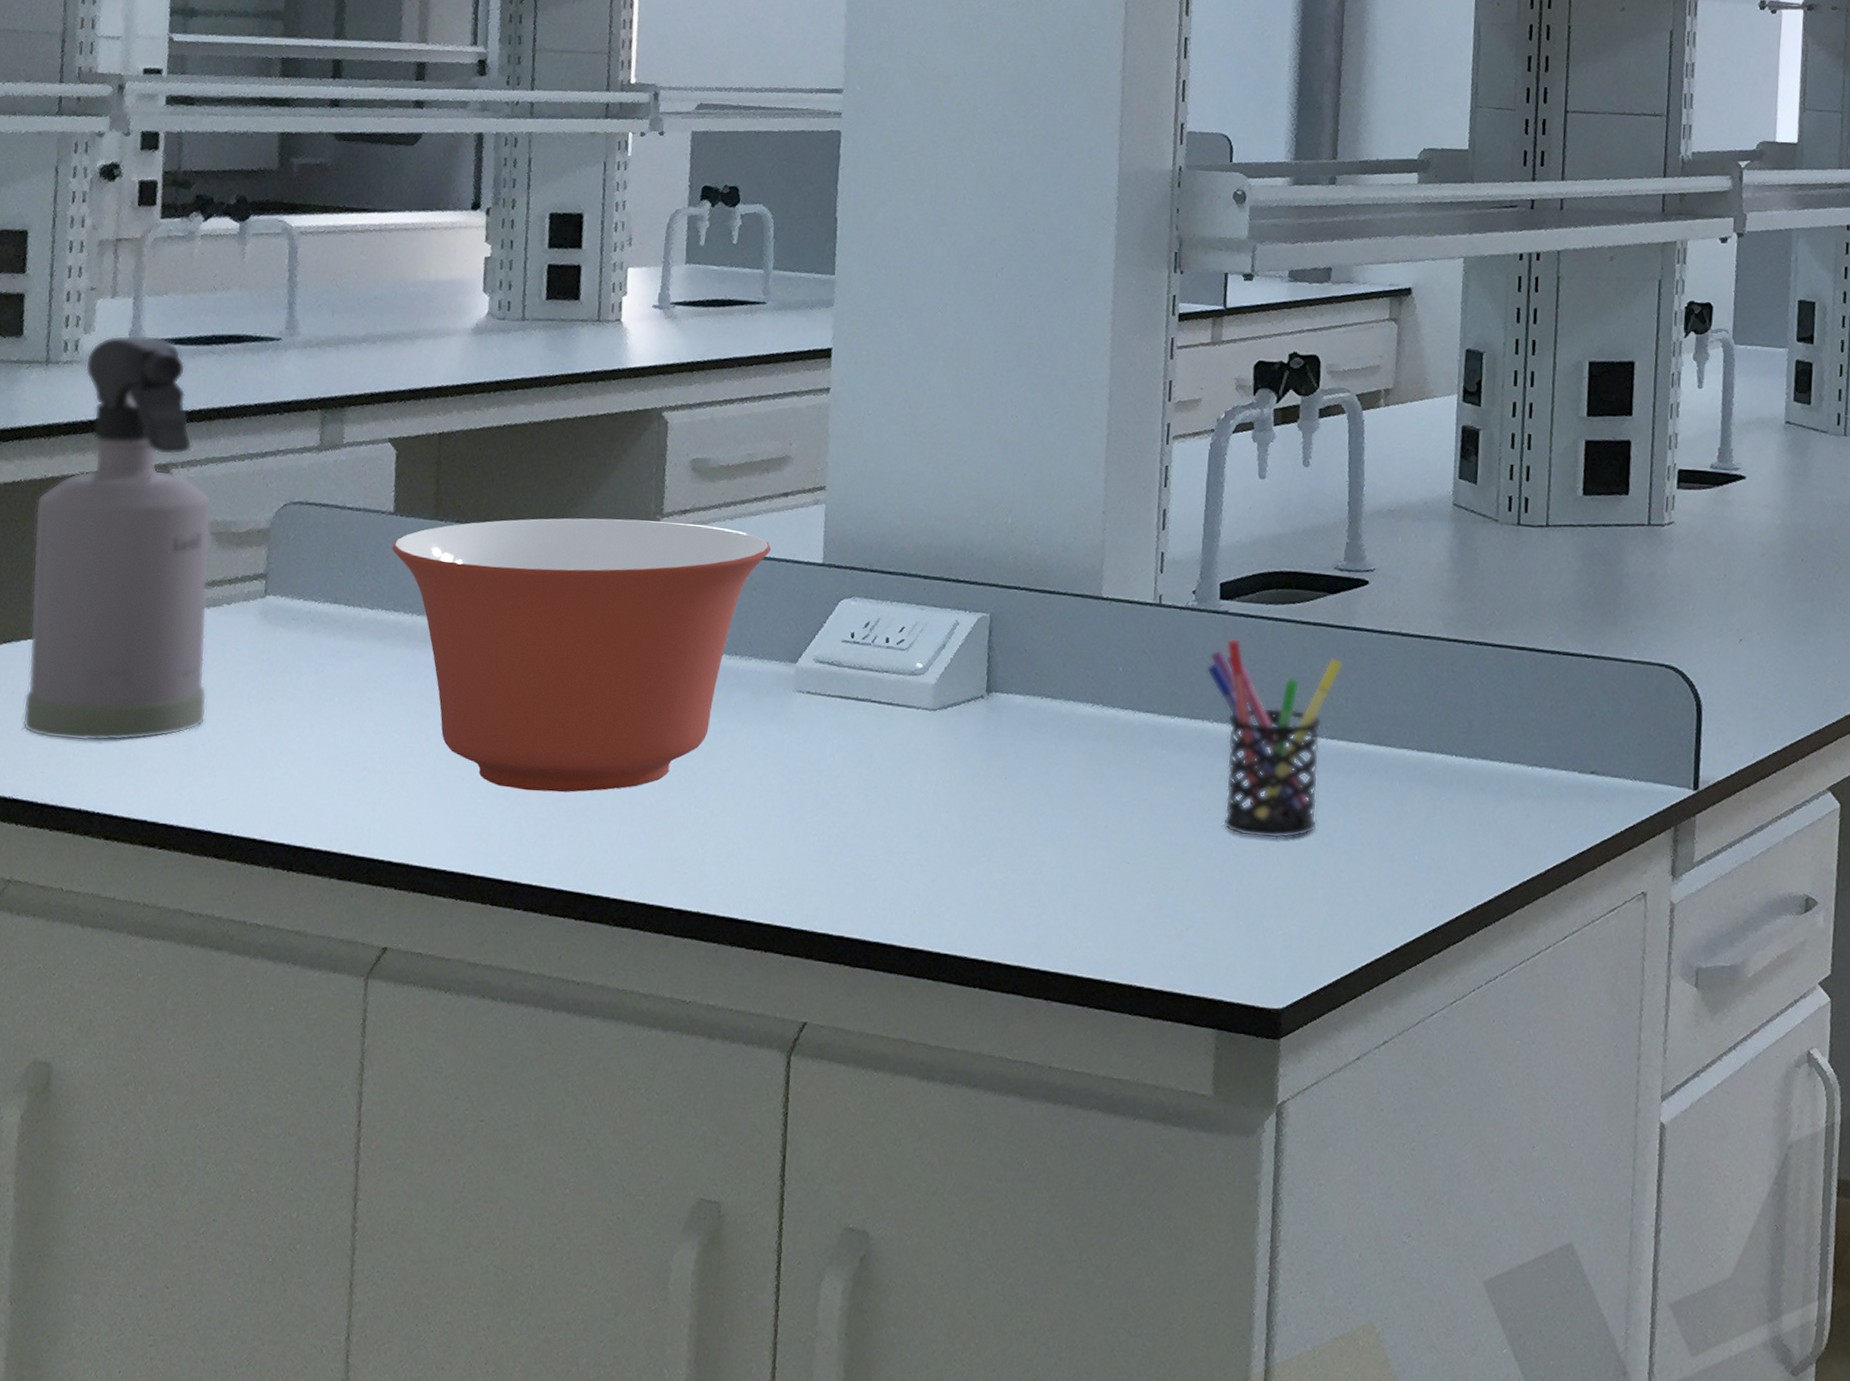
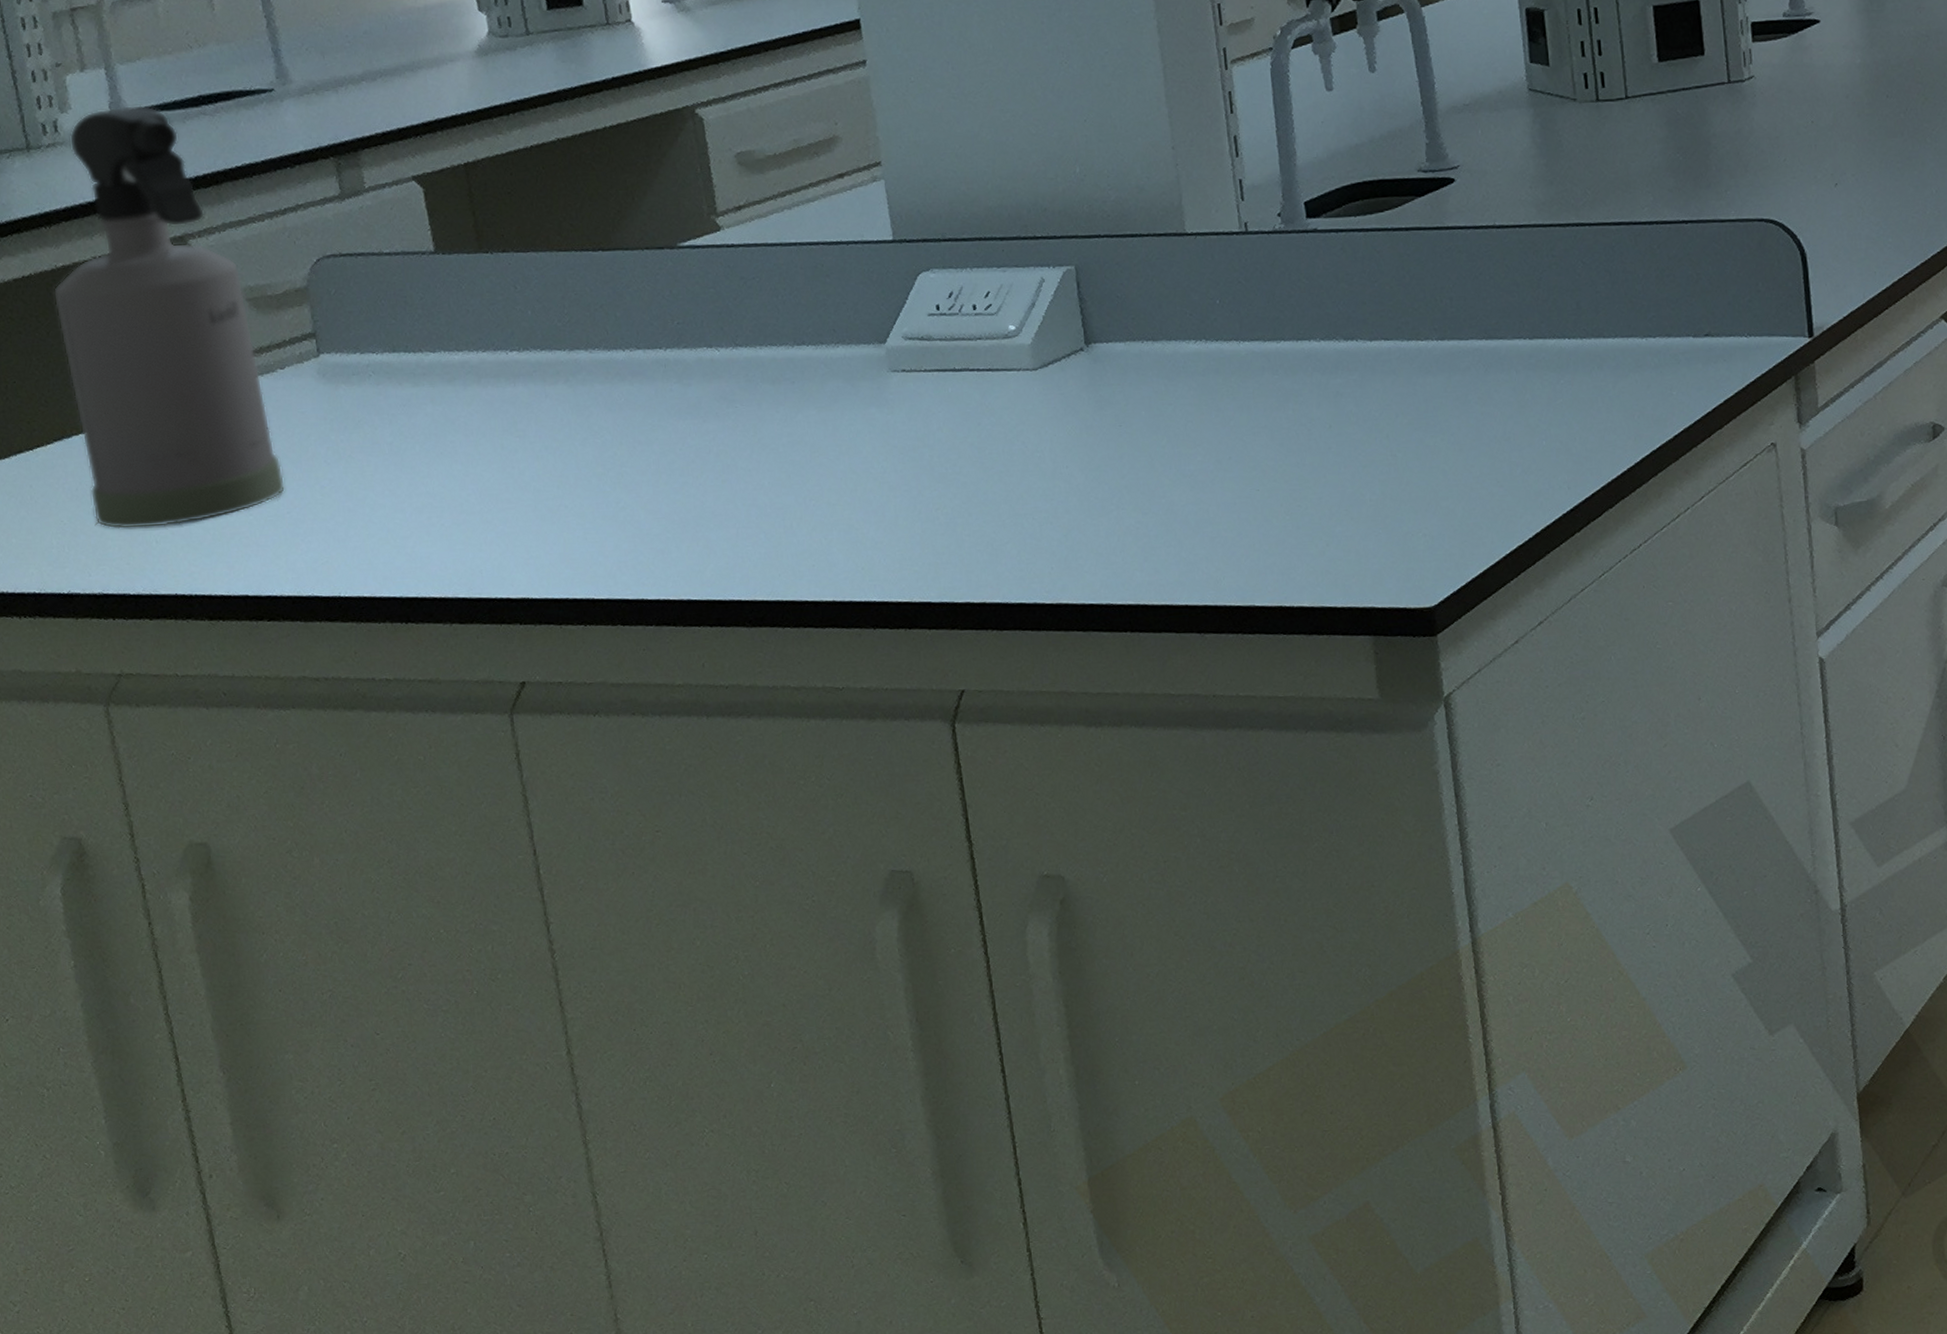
mixing bowl: present [392,518,772,793] -> none [440,218,837,509]
pen holder: present [1206,638,1344,839] -> none [1304,254,1443,447]

